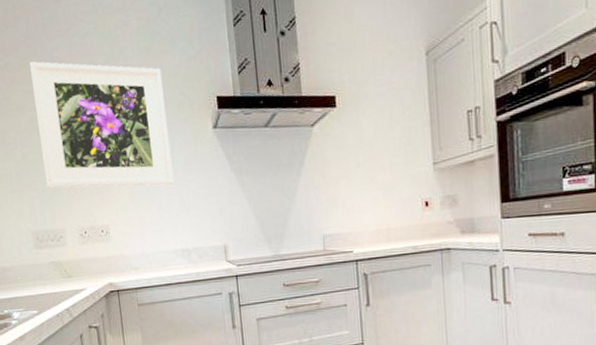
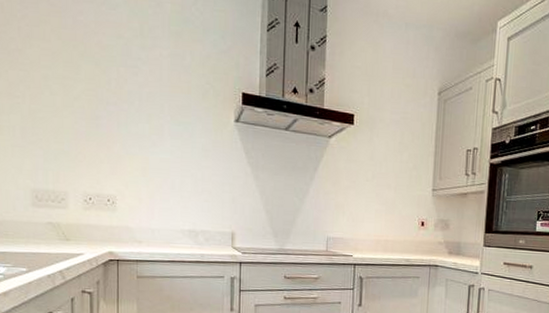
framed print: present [30,61,174,188] -> none [50,20,190,167]

